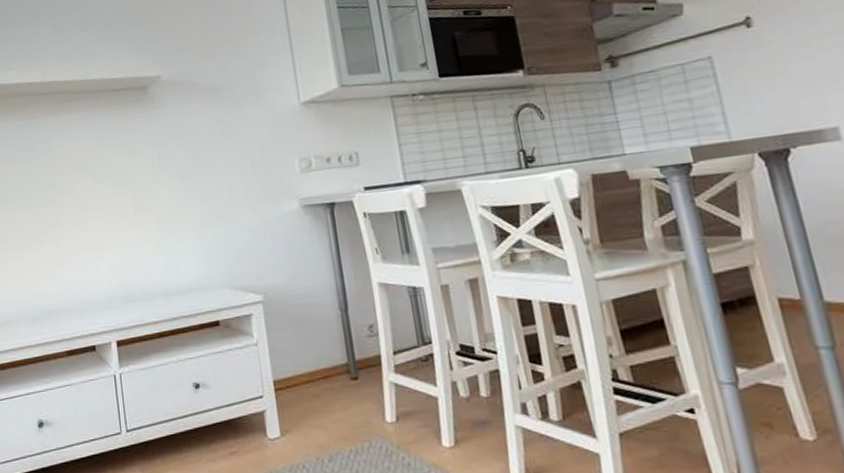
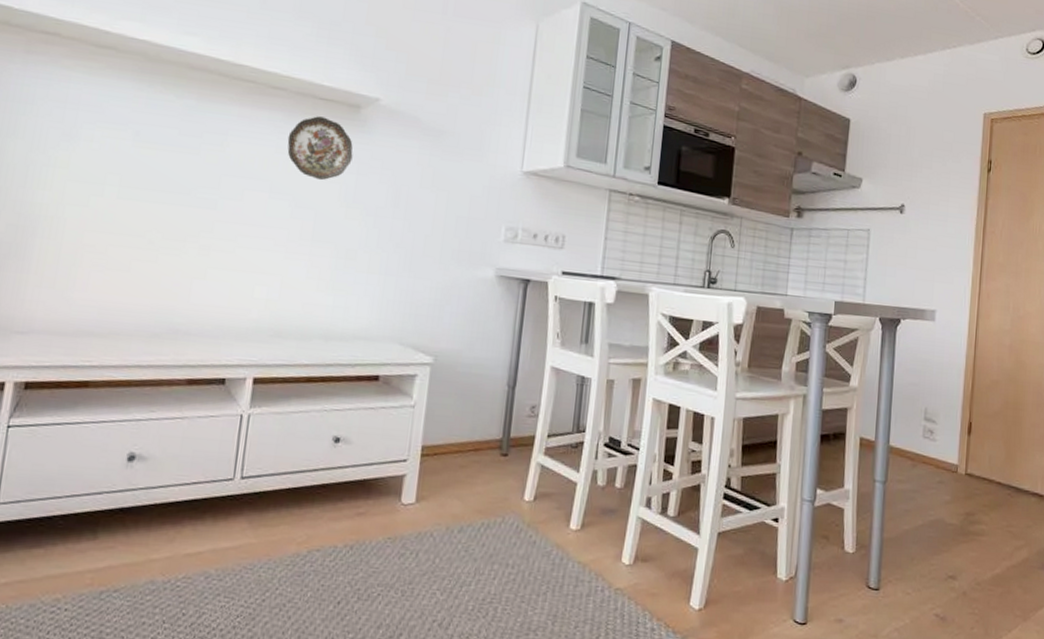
decorative plate: none [96,104,151,159] -> present [287,116,353,181]

